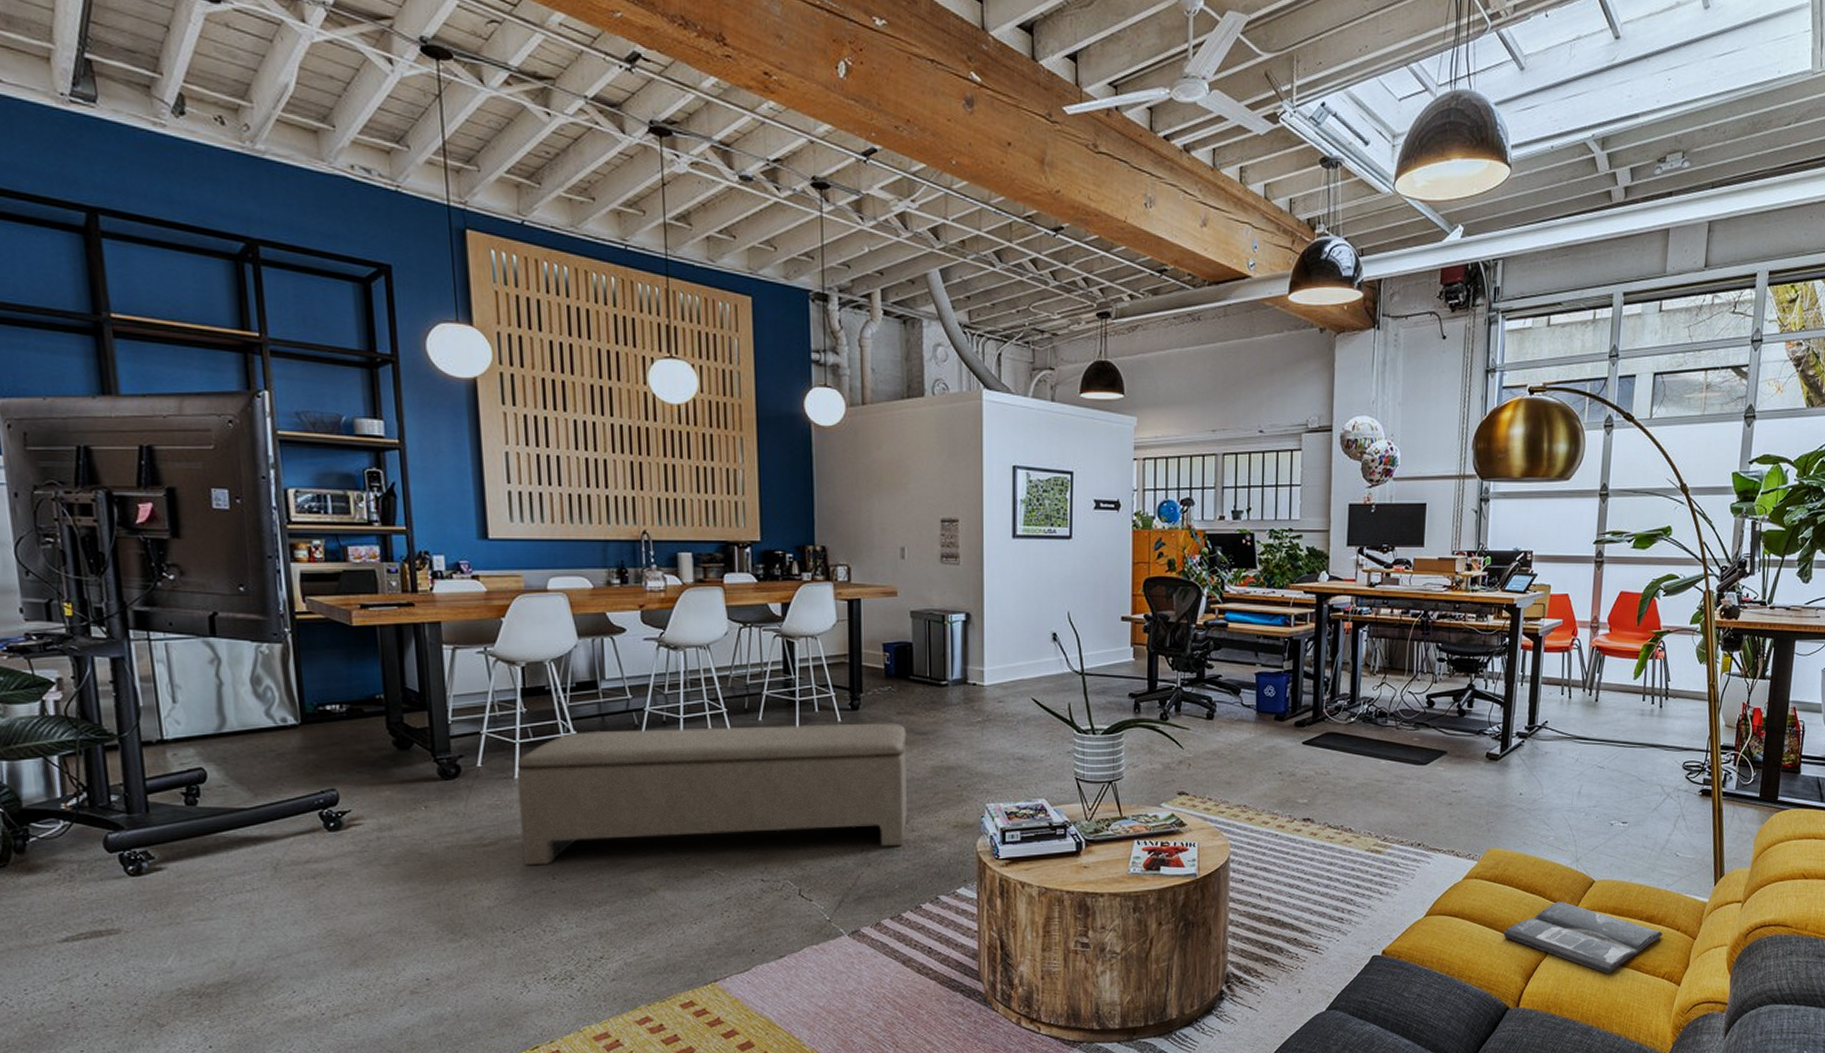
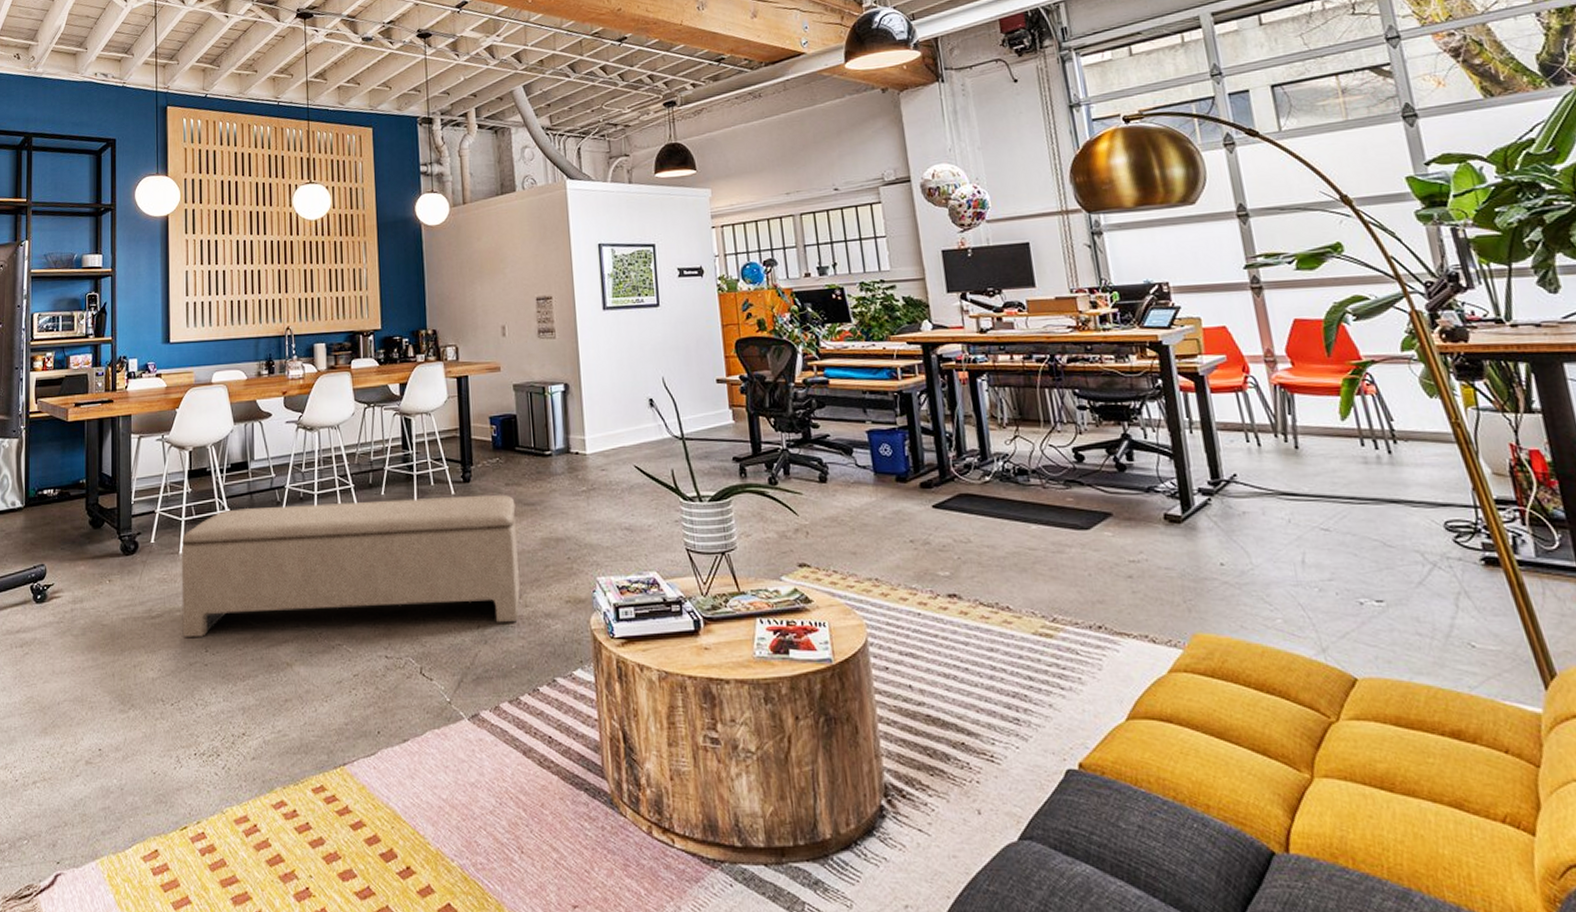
magazine: present [1503,901,1663,974] -> none [1241,705,1484,812]

